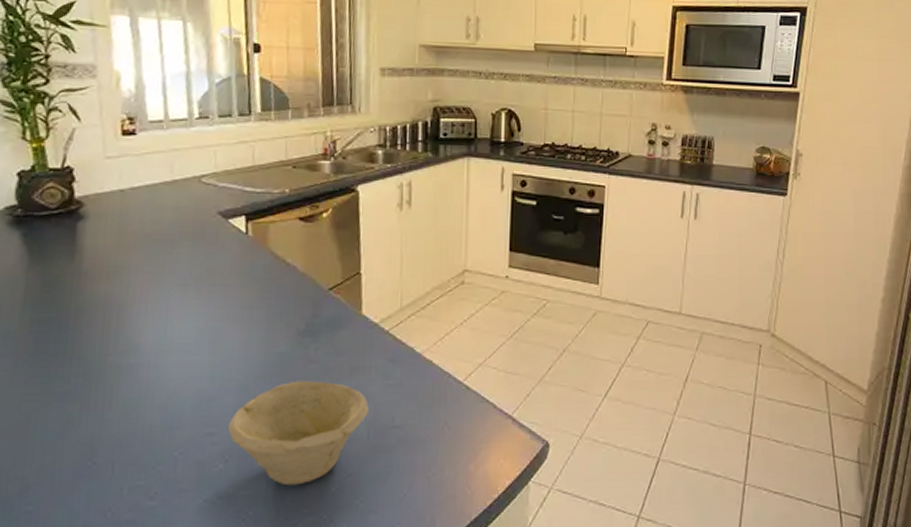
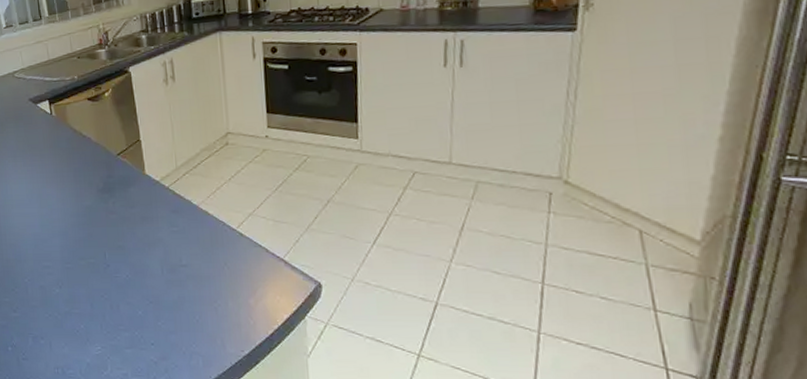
bowl: present [228,380,370,486] -> none [58,227,161,308]

